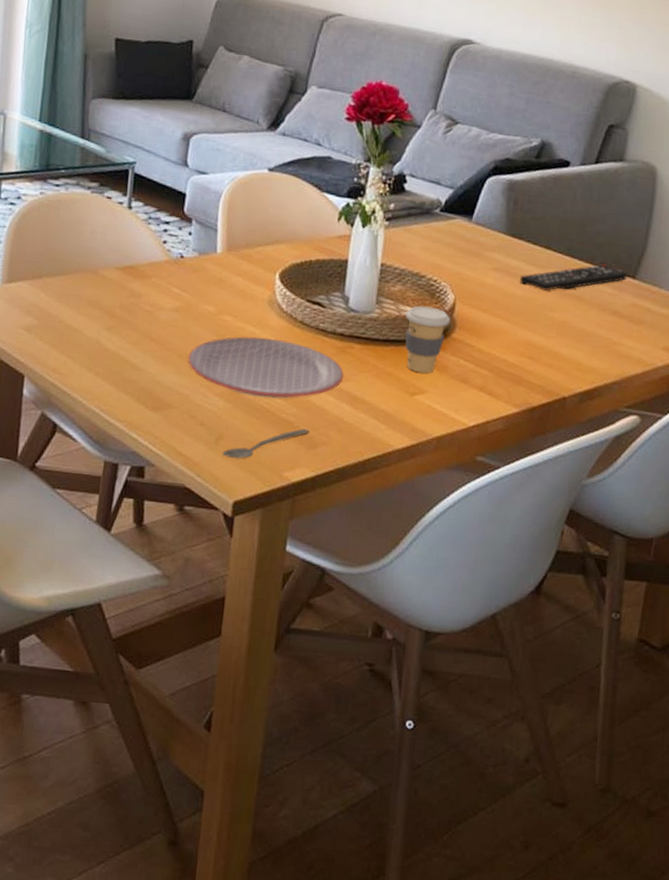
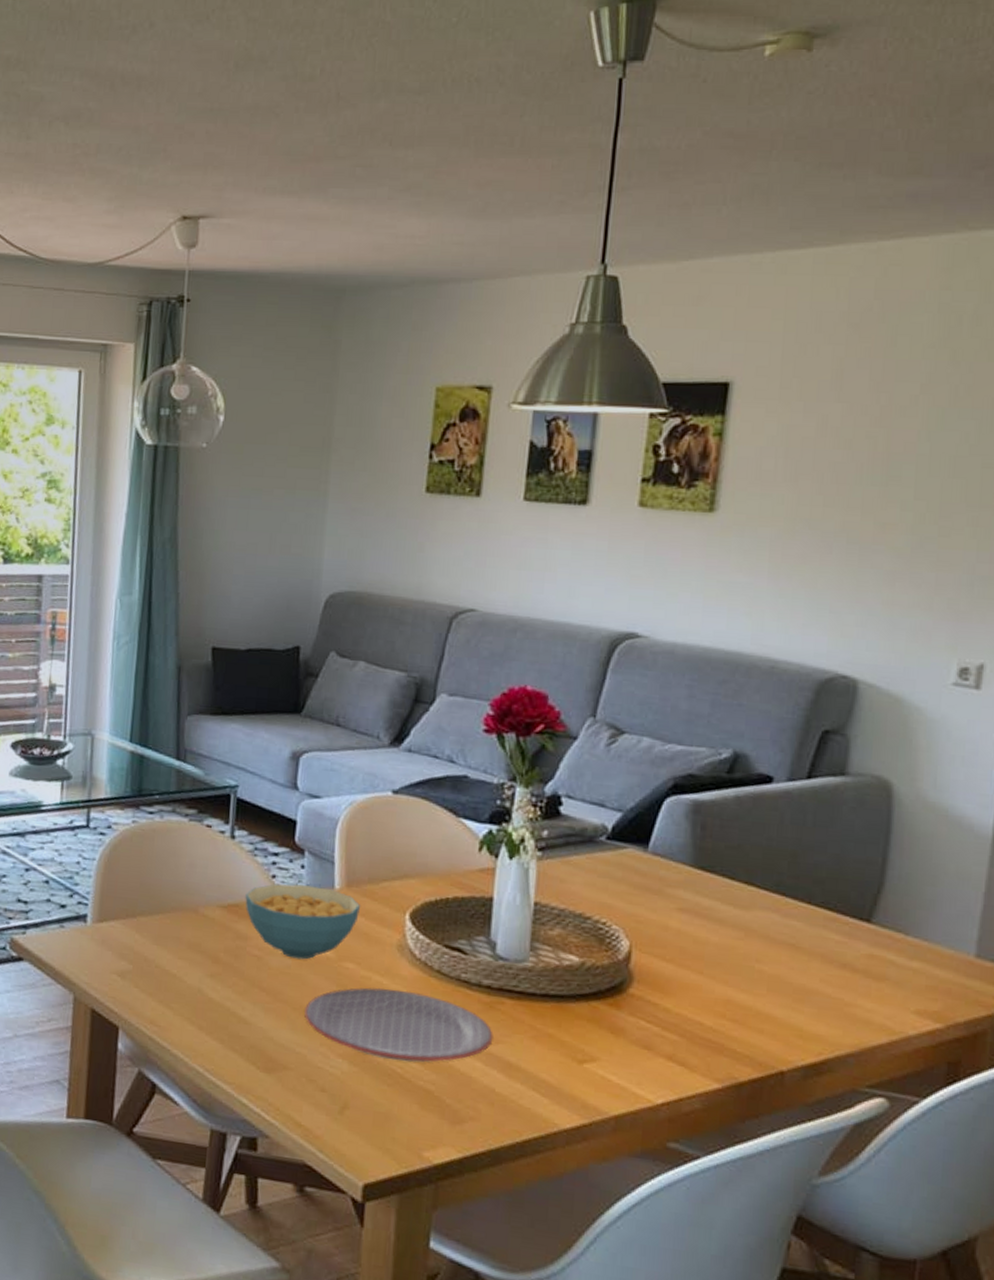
cereal bowl: none [139,248,238,314] -> present [245,883,360,960]
spoon: present [222,428,310,459] -> none [348,1099,453,1133]
coffee cup: present [405,305,451,373] -> none [567,953,626,1037]
remote control: present [520,264,627,291] -> none [714,904,859,937]

